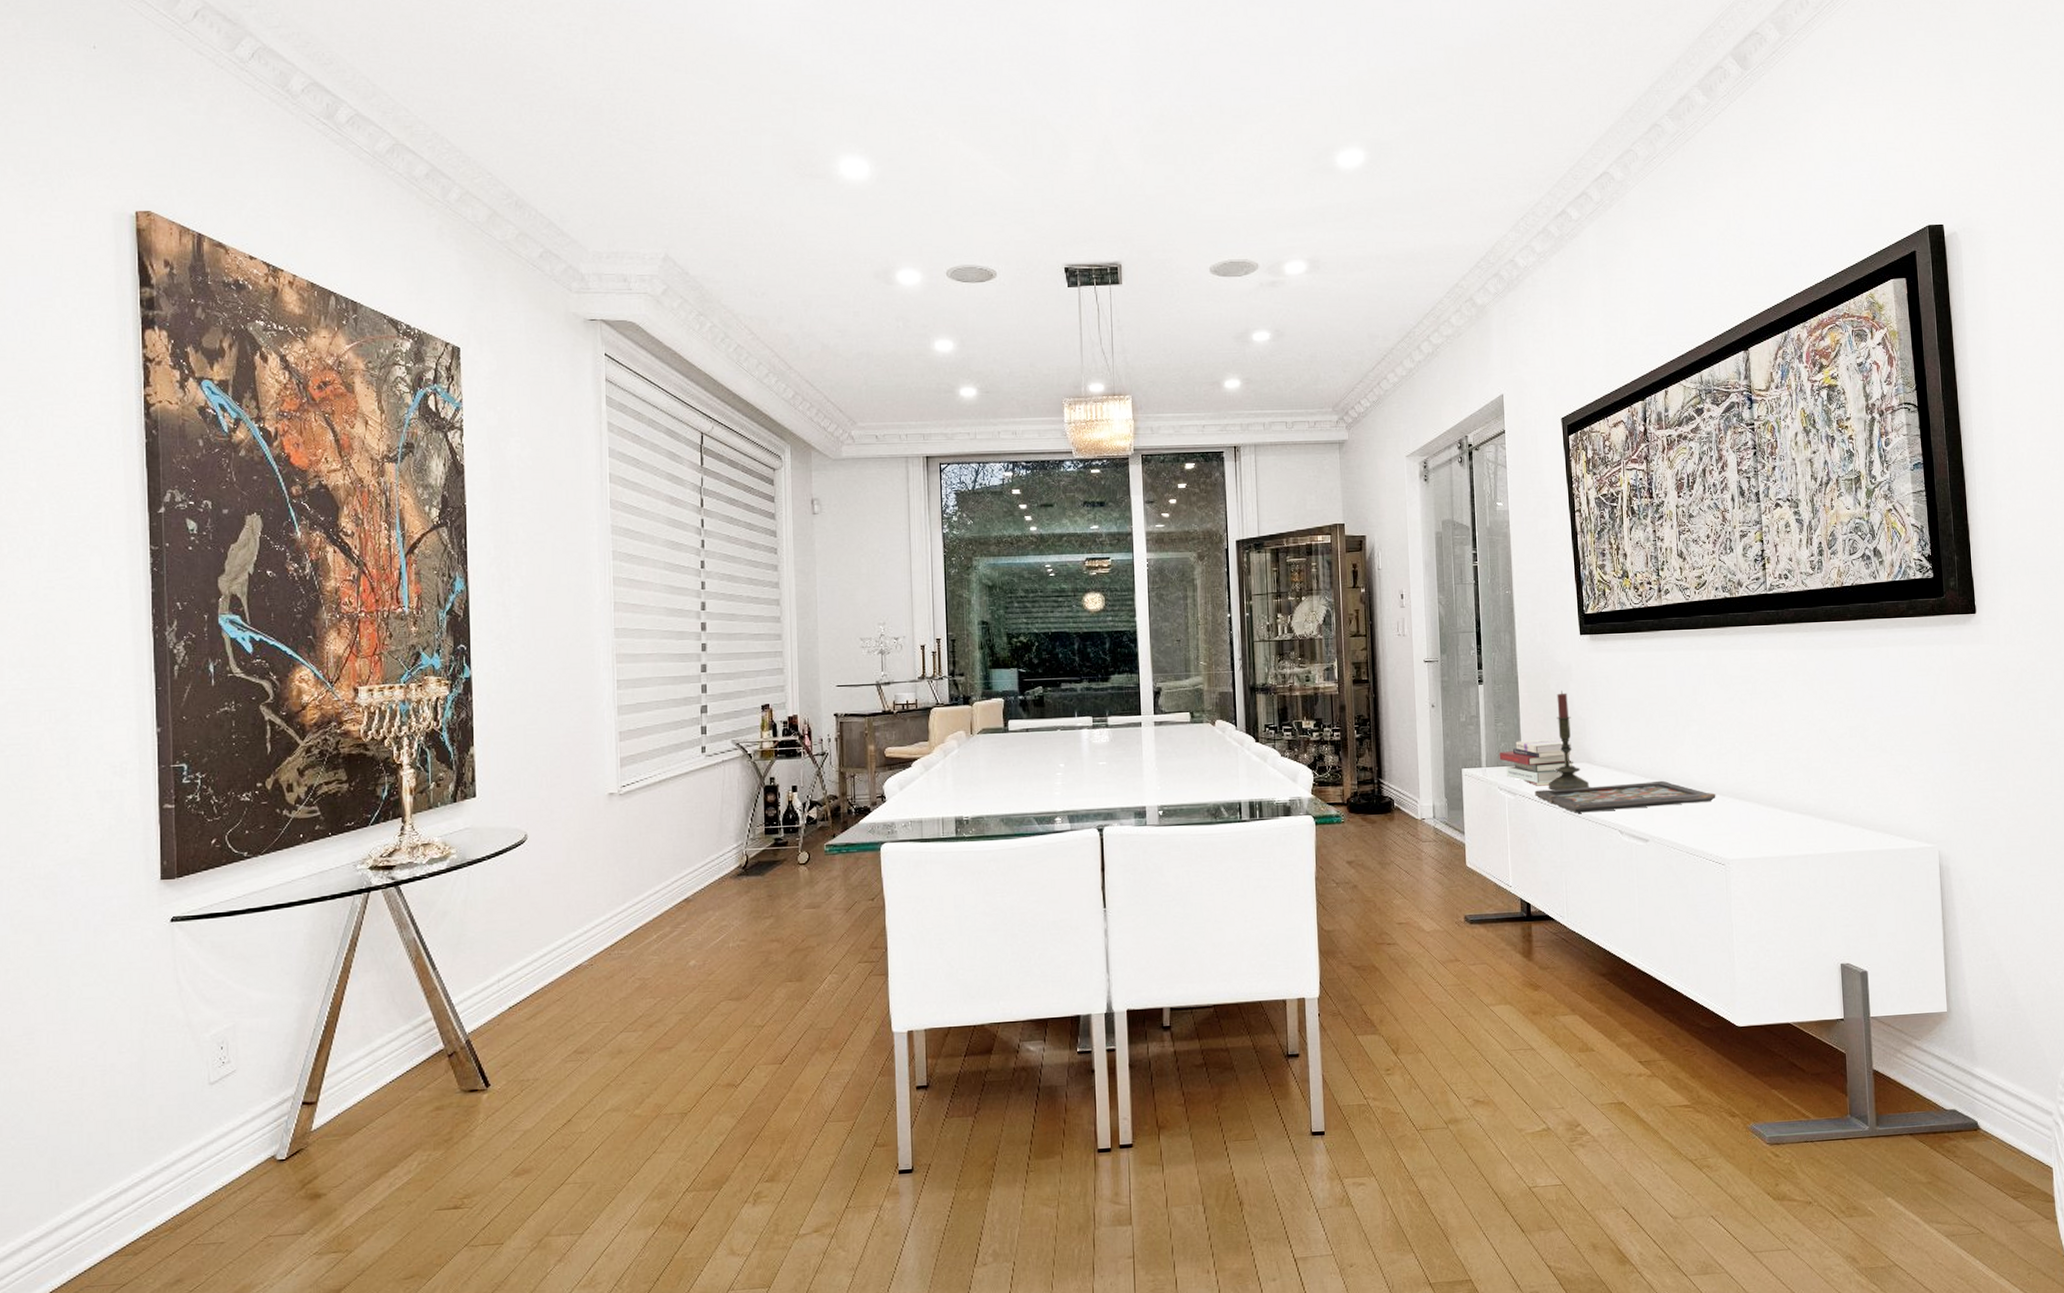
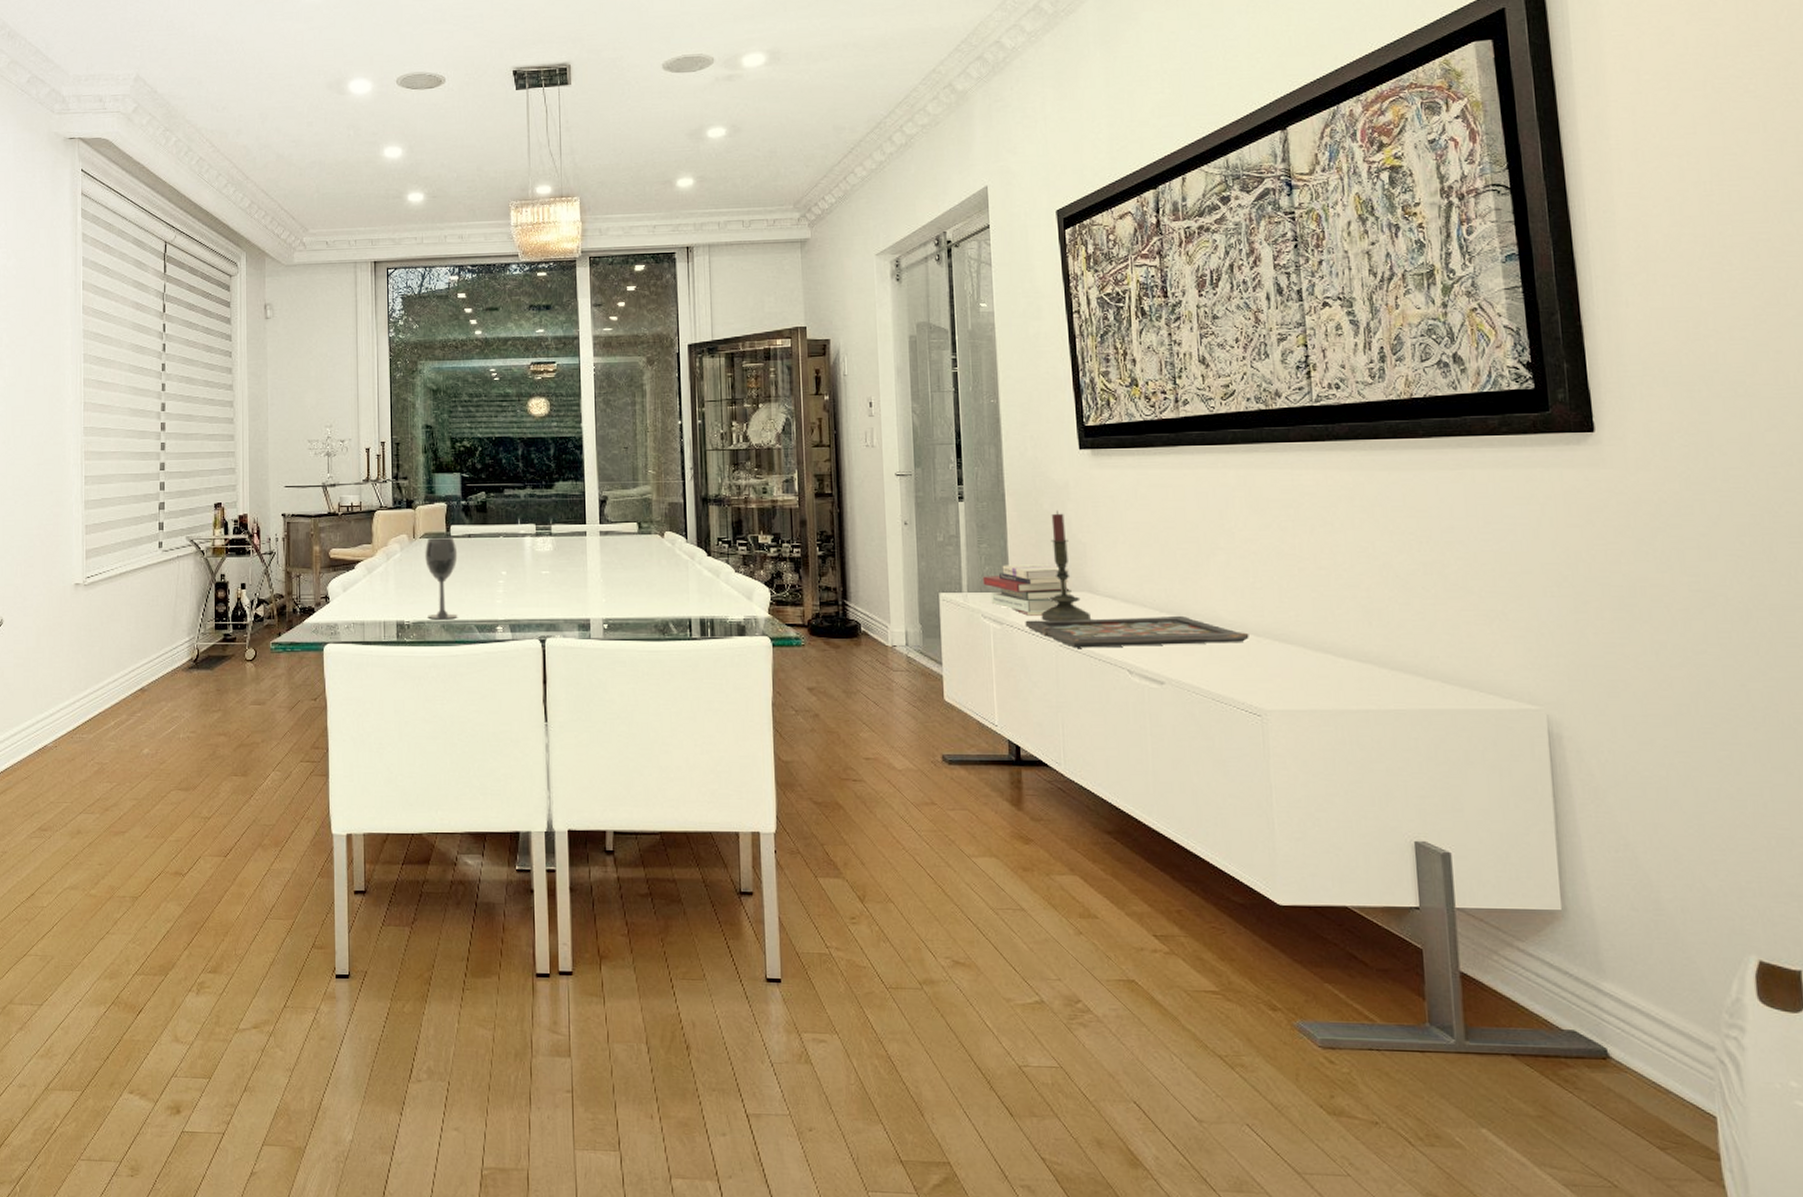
wine glass: none [983,732,1017,814] -> present [425,537,458,620]

